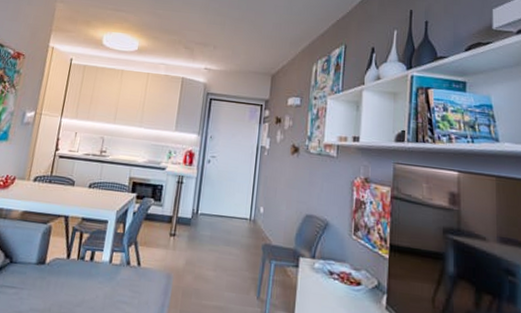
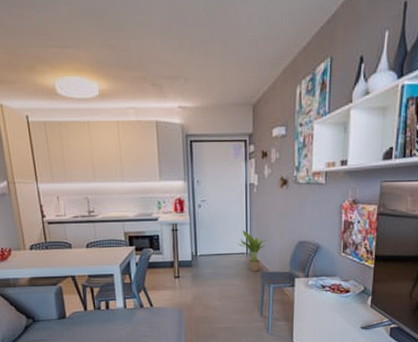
potted plant: none [242,193,273,242] -> present [238,230,267,272]

